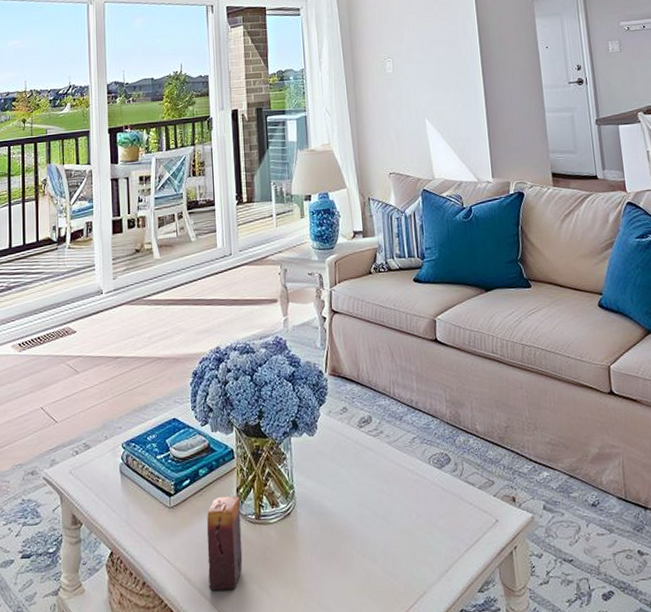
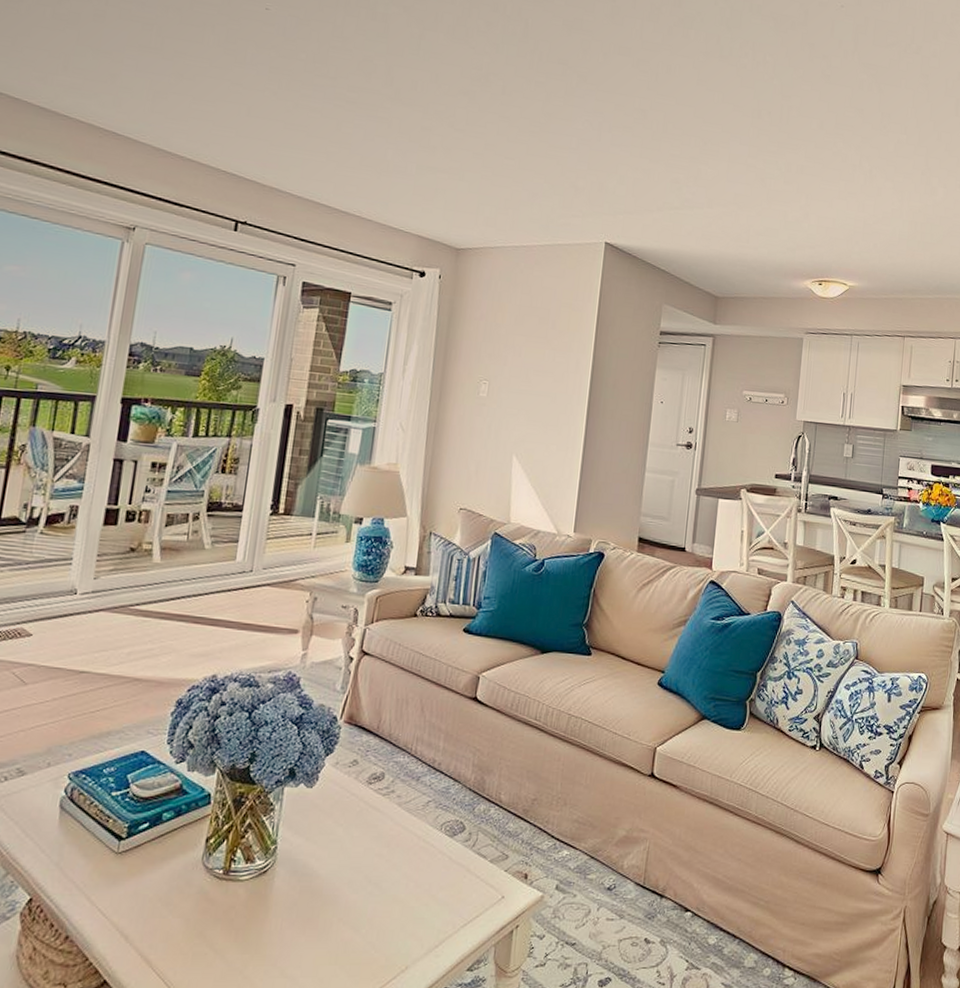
candle: present [206,495,243,591] -> none [149,845,208,951]

